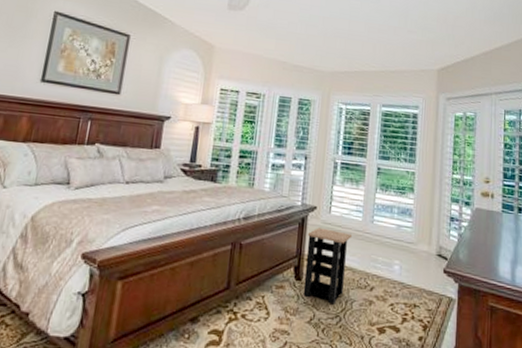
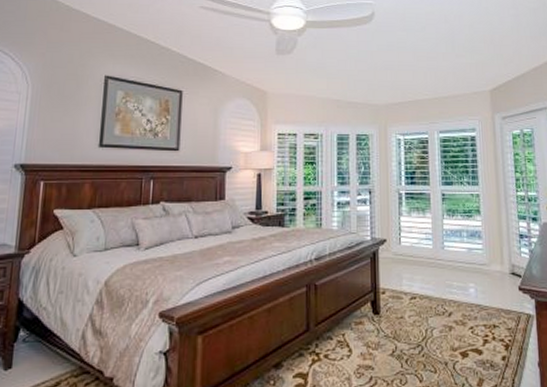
side table: present [303,228,353,305] -> none [380,260,425,334]

